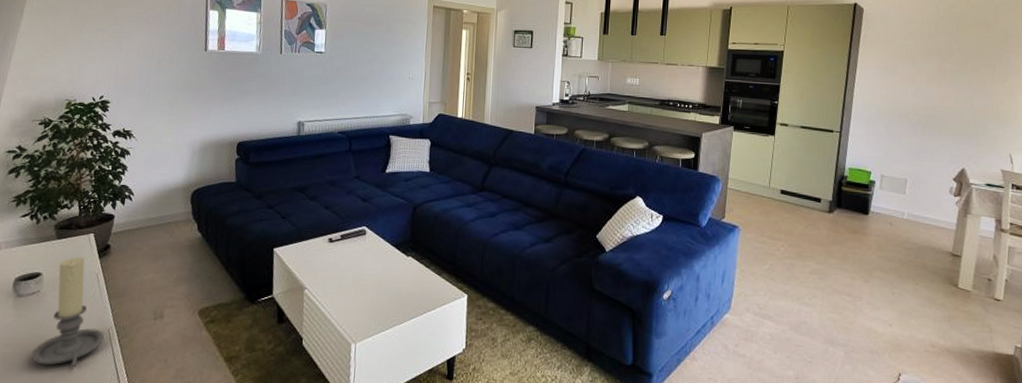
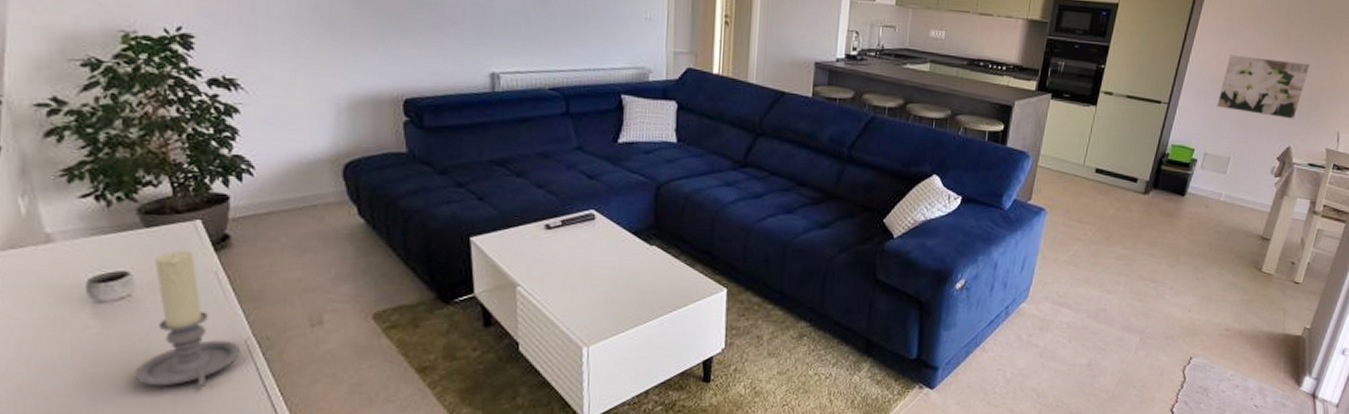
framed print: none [886,89,970,144] -> present [1216,54,1311,119]

